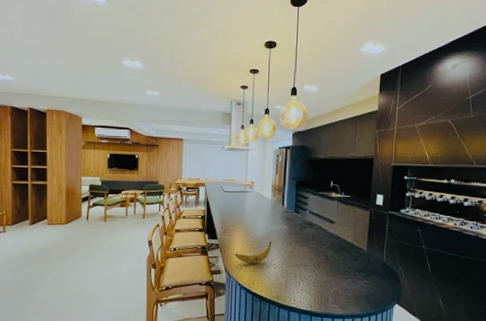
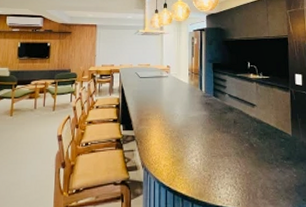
banana: present [234,242,272,264] -> none [152,130,191,156]

